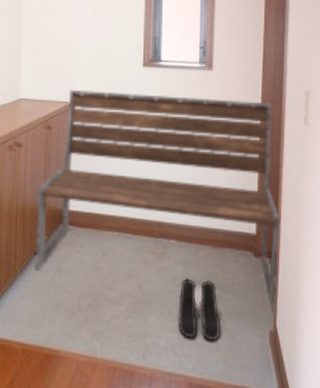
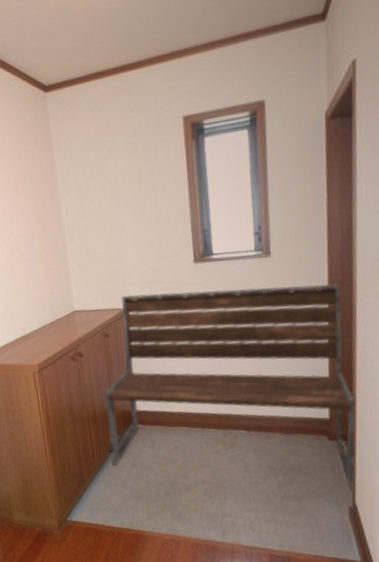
boots: present [178,277,221,341] -> none [253,463,299,519]

